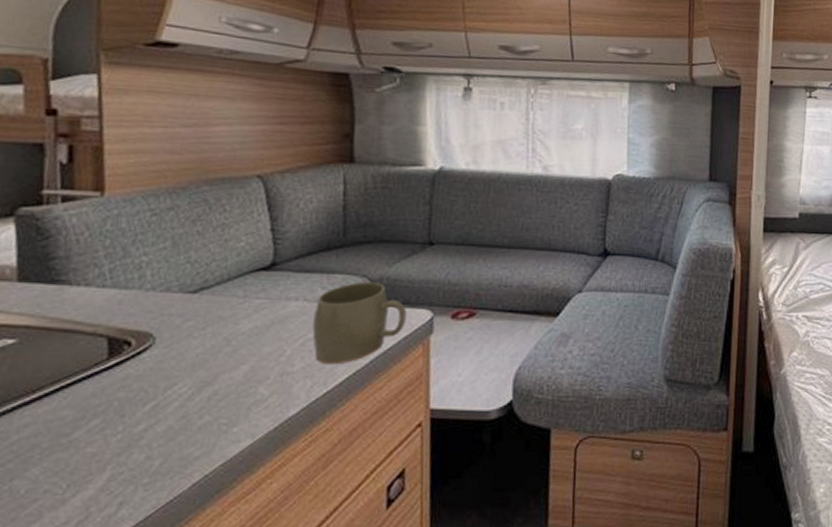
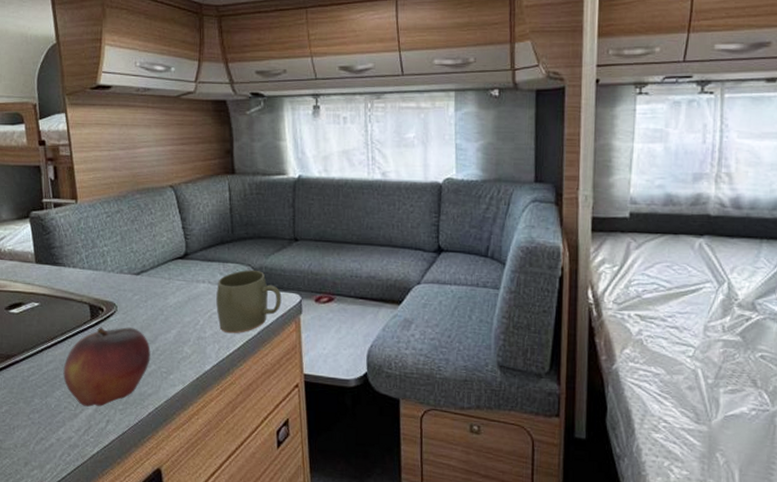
fruit: none [47,366,205,486] -> present [63,327,151,407]

